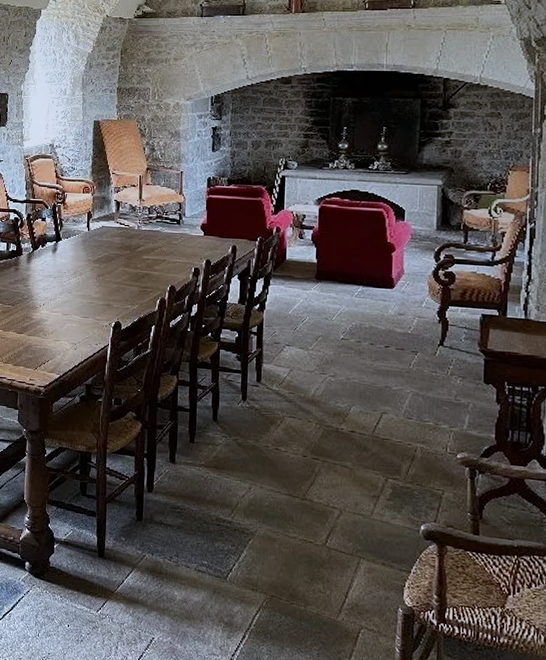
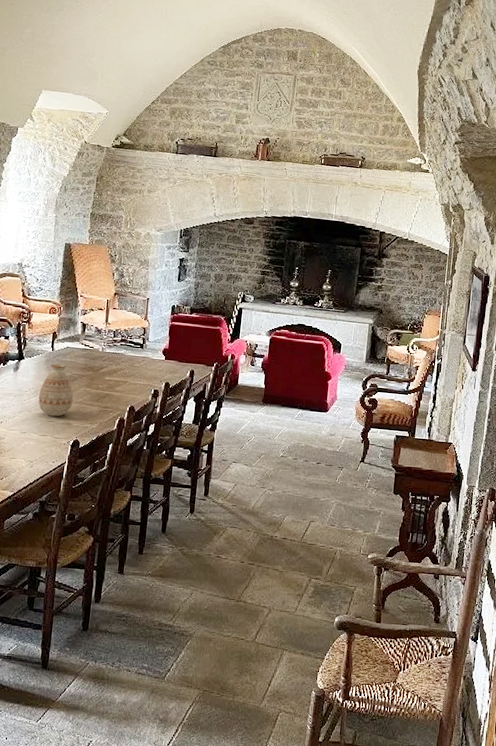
vase: none [78,244,112,298] -> present [38,364,74,417]

